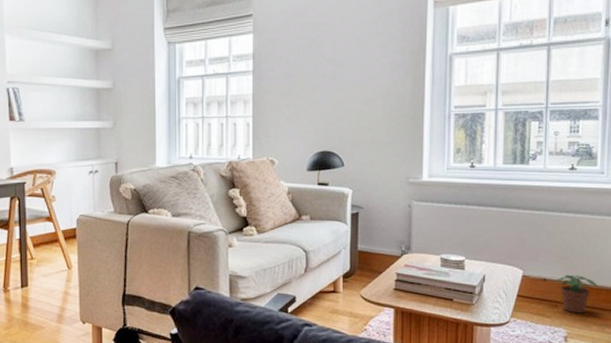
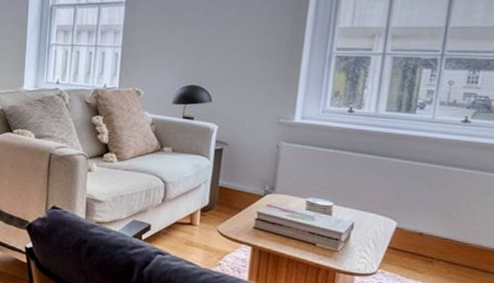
potted plant: present [555,274,597,314] -> none [432,231,482,273]

